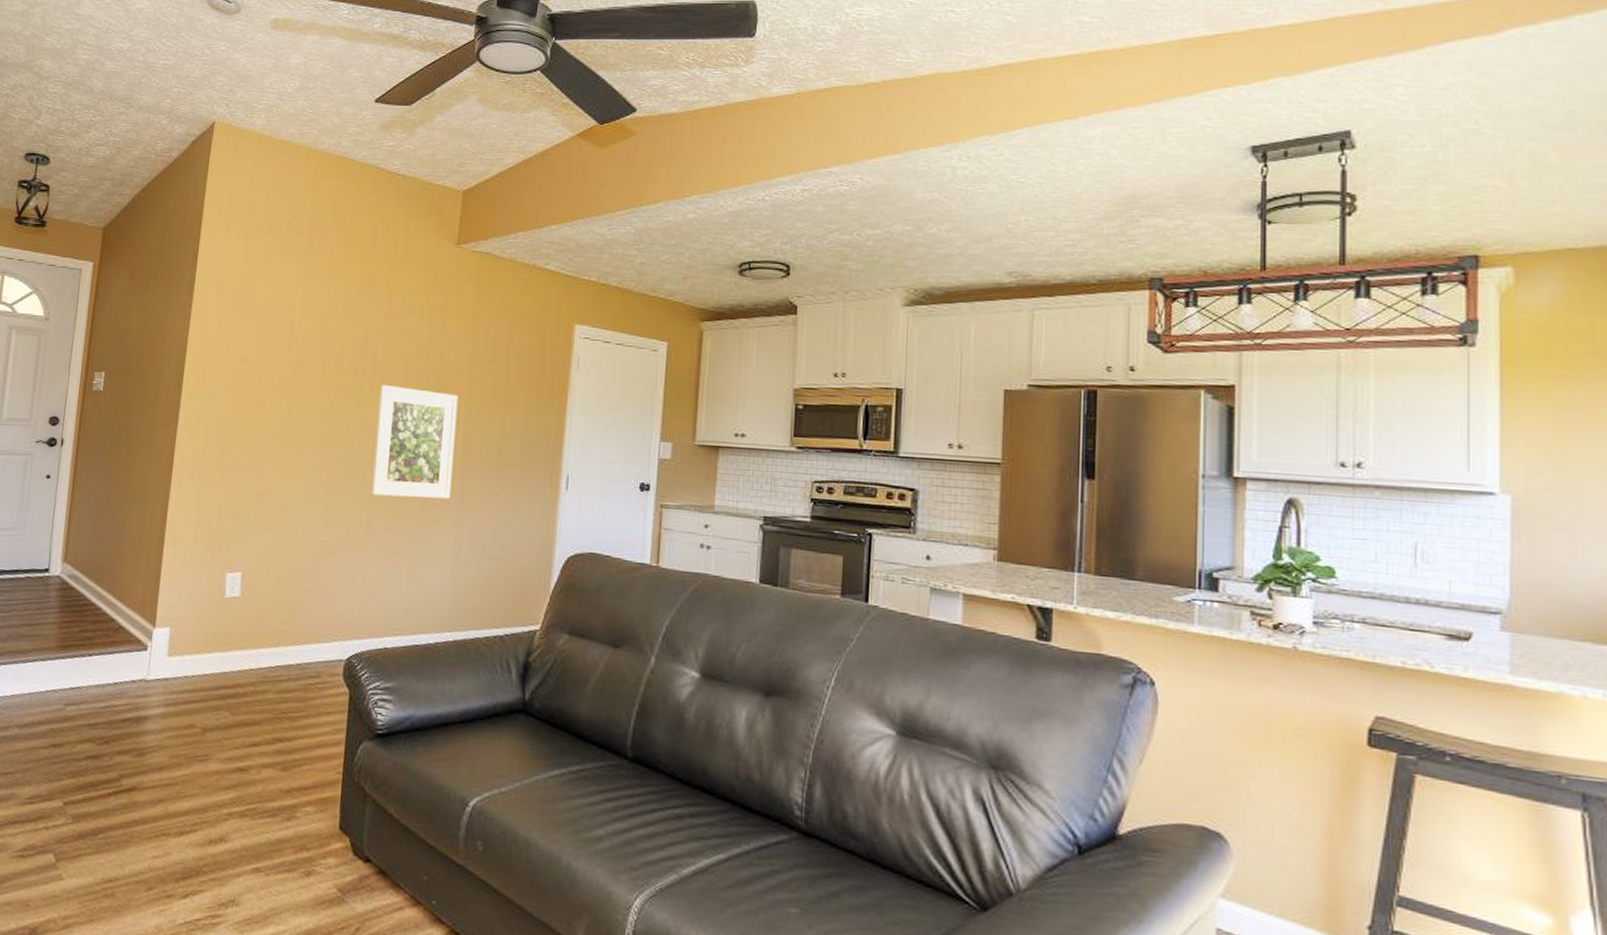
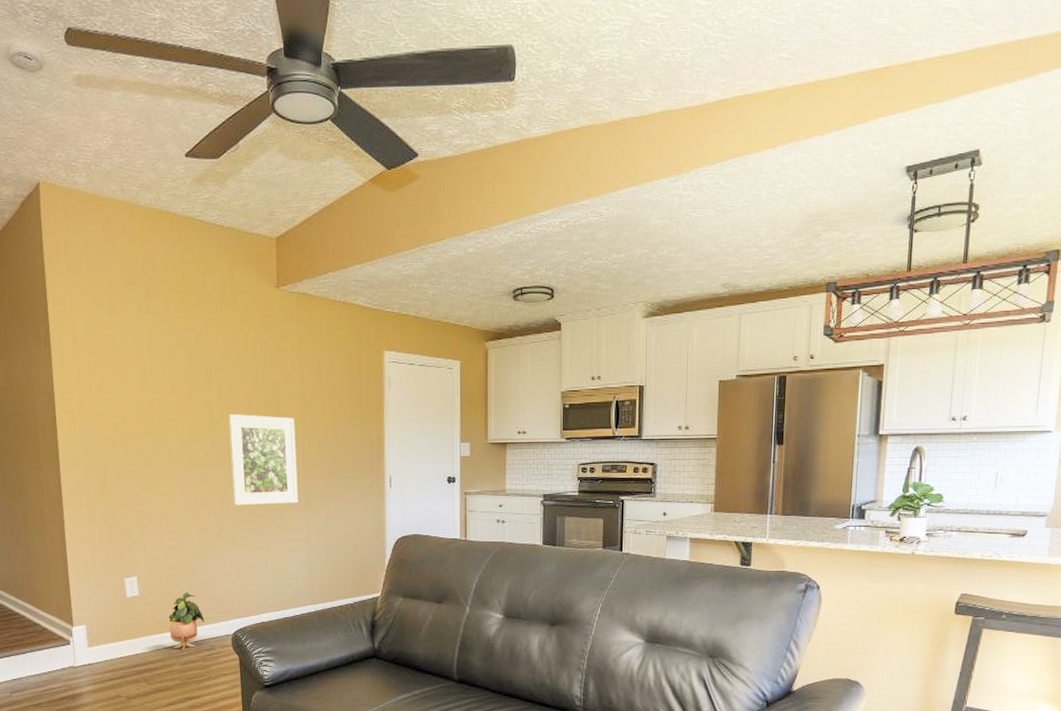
potted plant: none [268,598,314,674] -> present [168,592,205,650]

